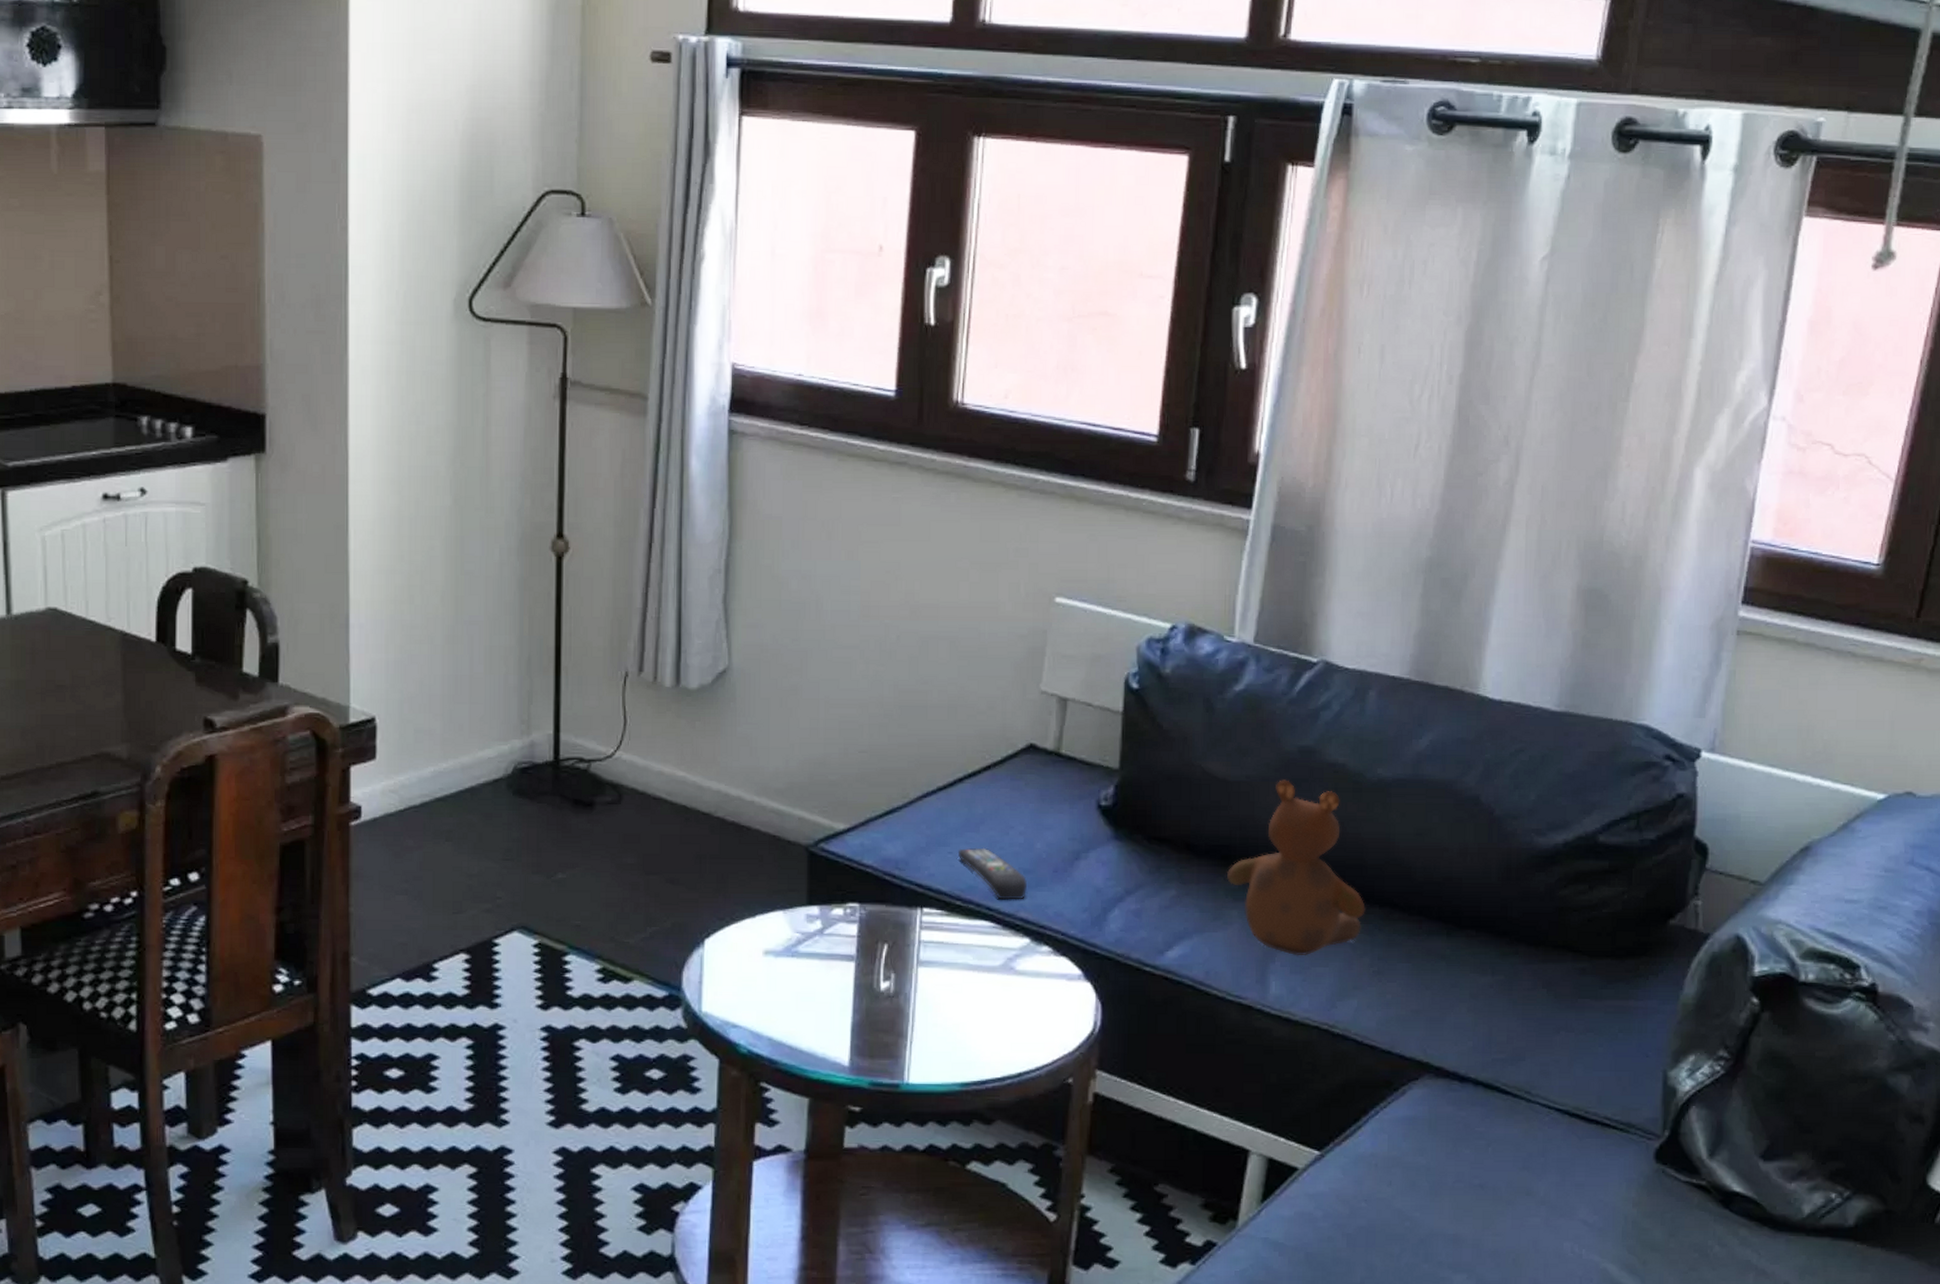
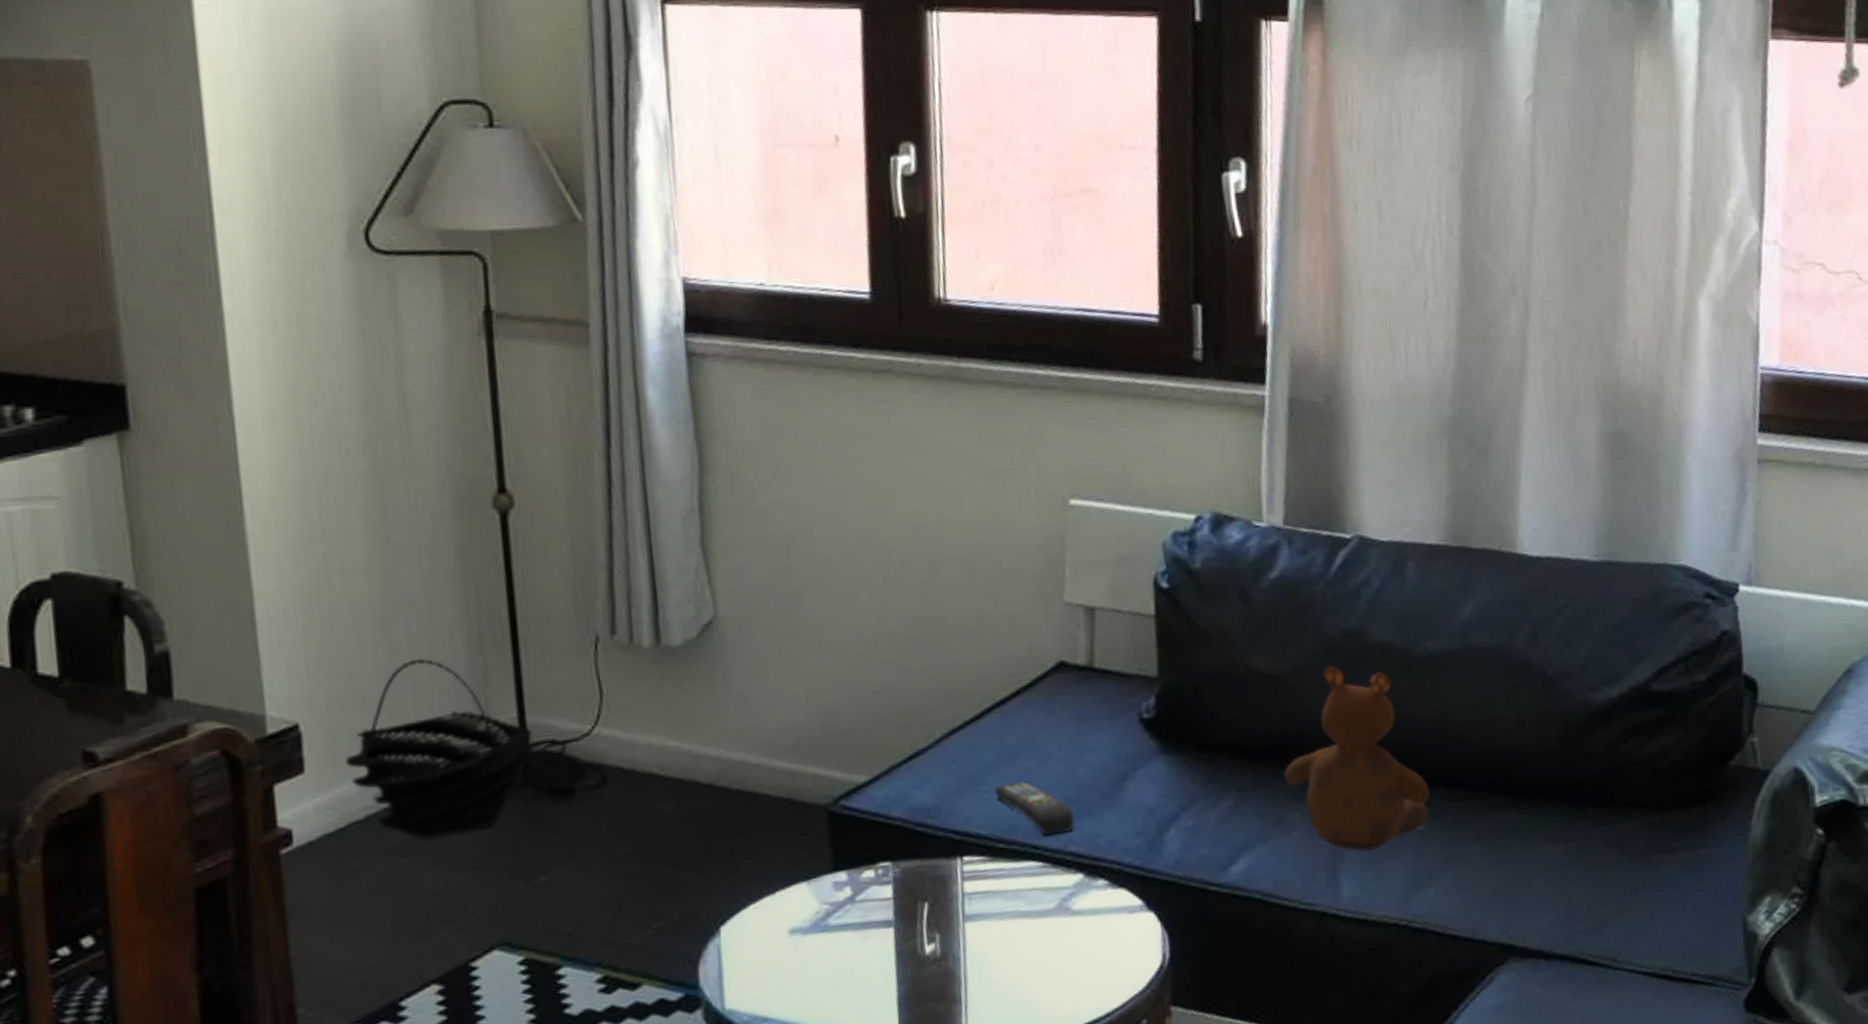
basket: none [410,673,565,829] -> present [346,658,533,839]

